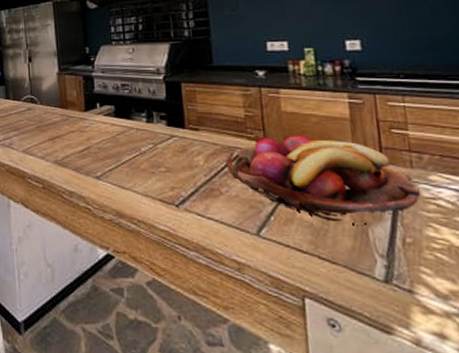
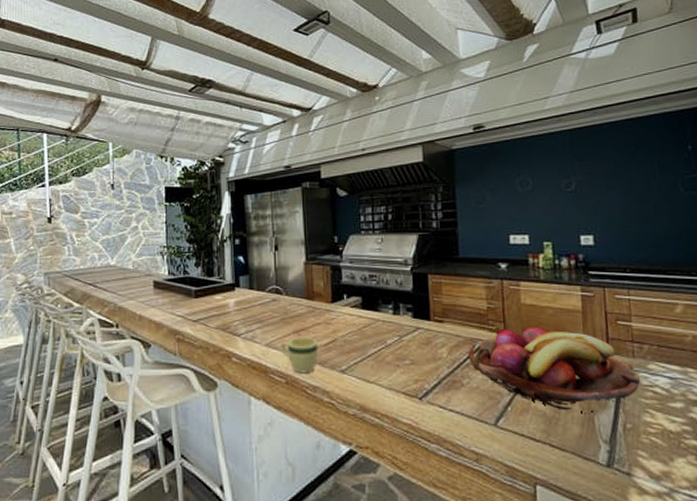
mug: none [36,145,74,179] -> present [280,338,319,373]

